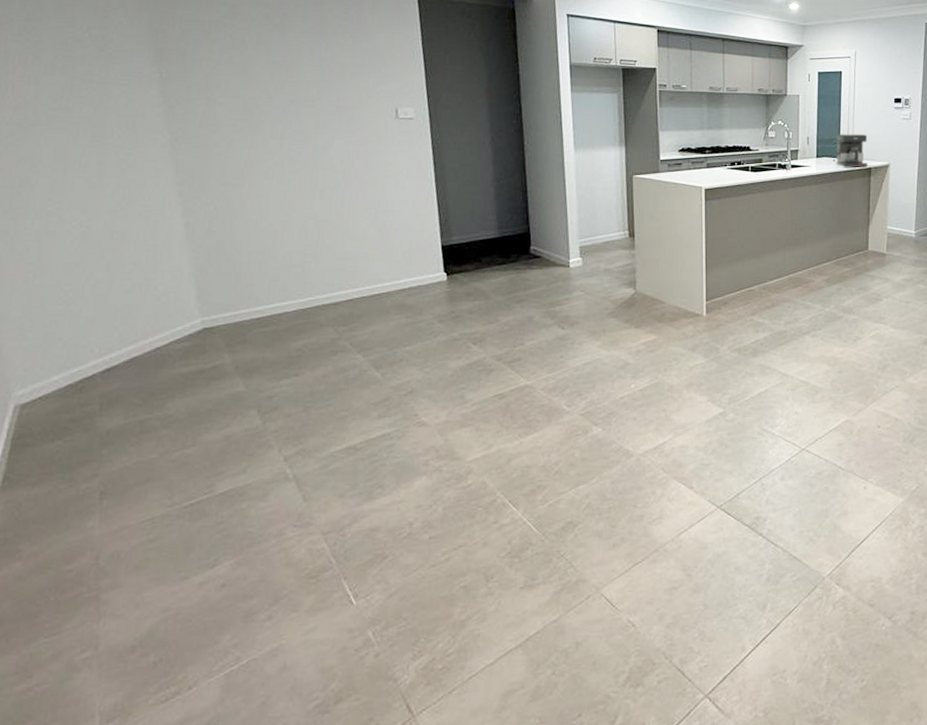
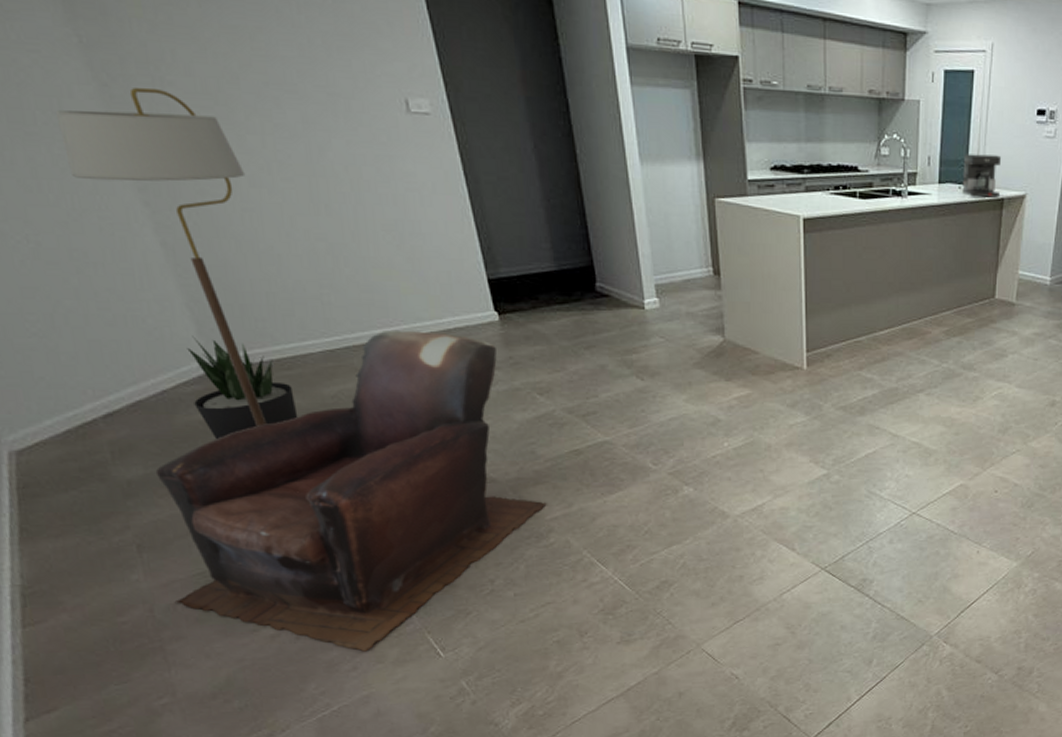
armchair: none [120,290,469,600] -> present [155,329,547,652]
floor lamp: none [128,107,263,378] -> present [56,87,267,427]
planter: none [180,300,266,391] -> present [187,336,298,440]

